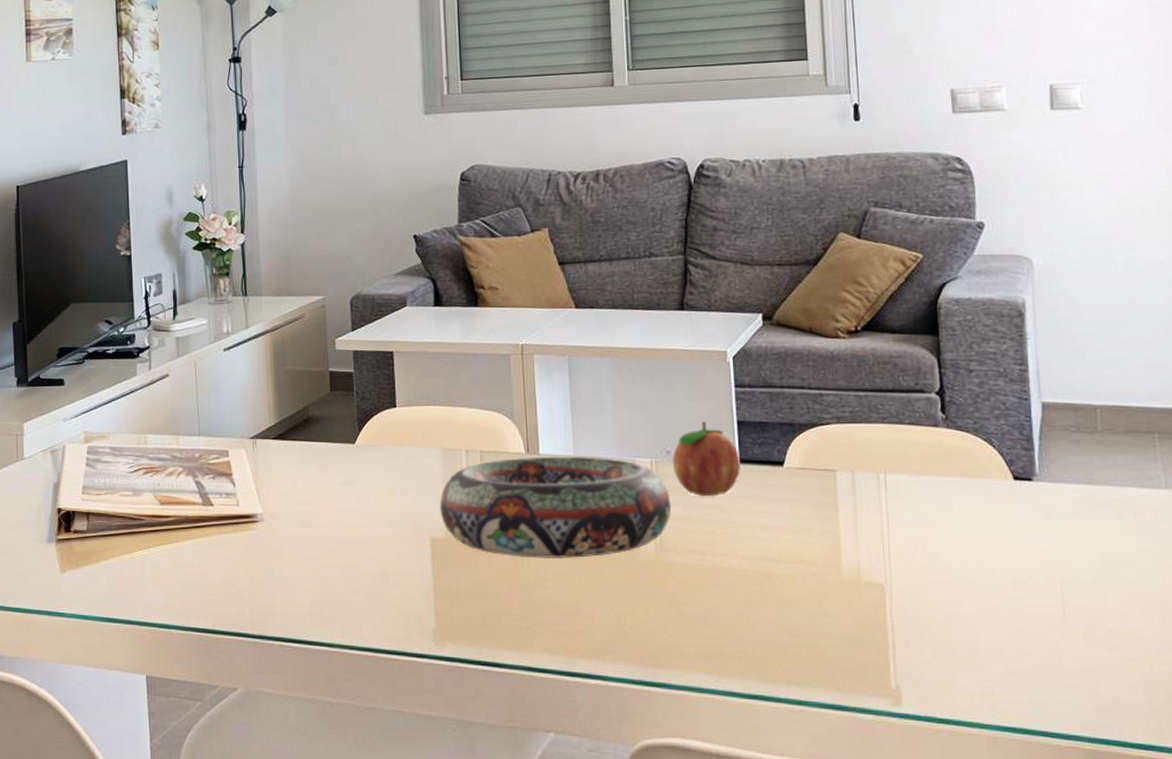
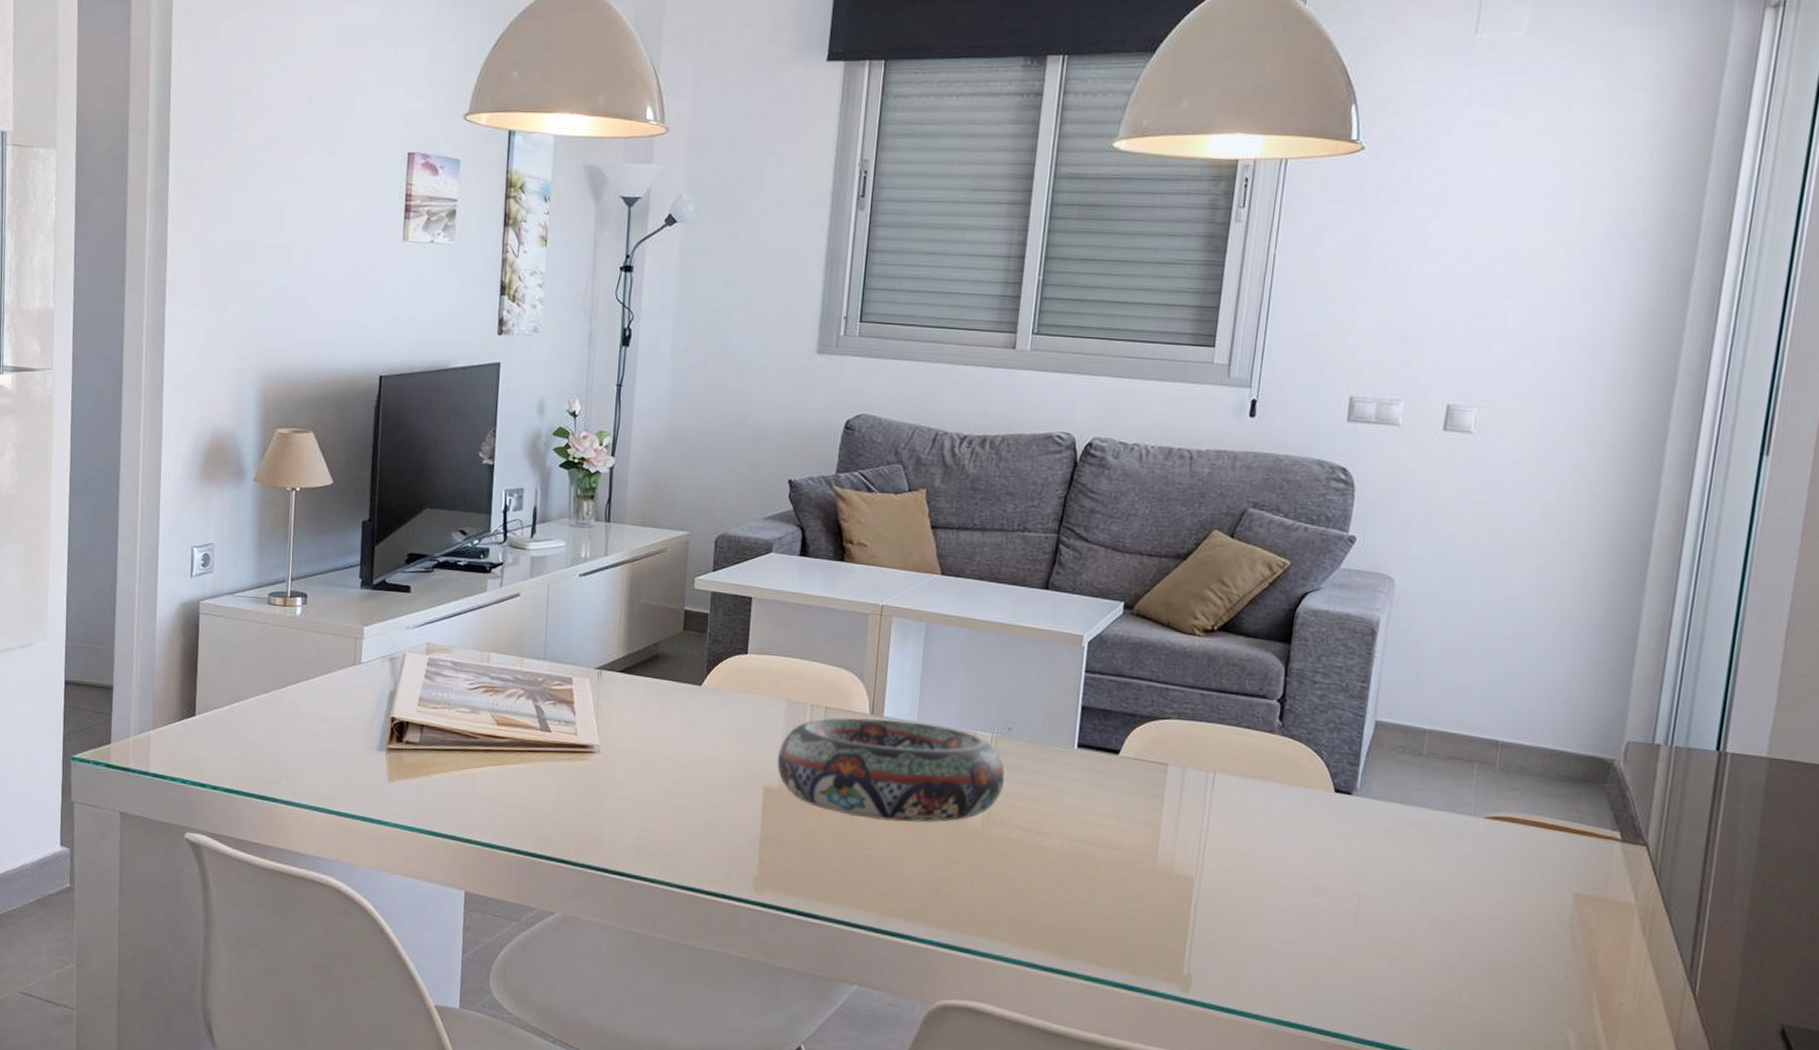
fruit: present [672,421,741,496] -> none [1012,702,1079,777]

